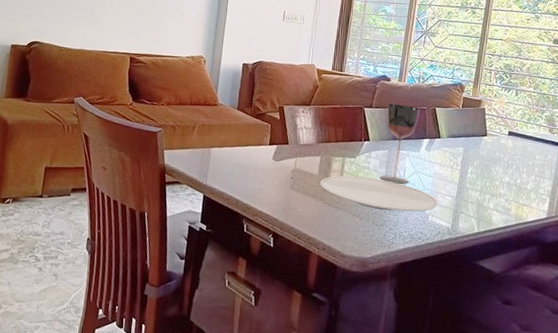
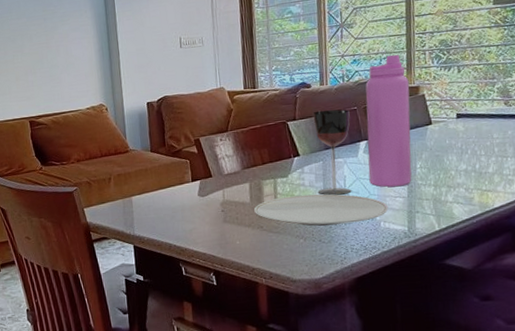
water bottle: none [426,67,474,187] -> present [365,54,412,187]

